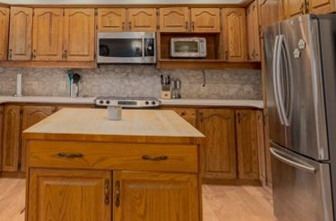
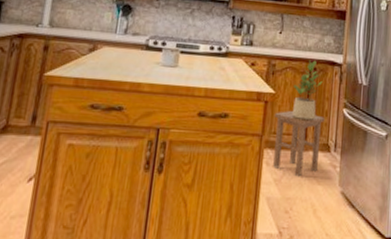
stool: none [207,151,254,209] -> present [273,110,325,177]
potted plant: none [221,107,247,159] -> present [293,60,323,120]

